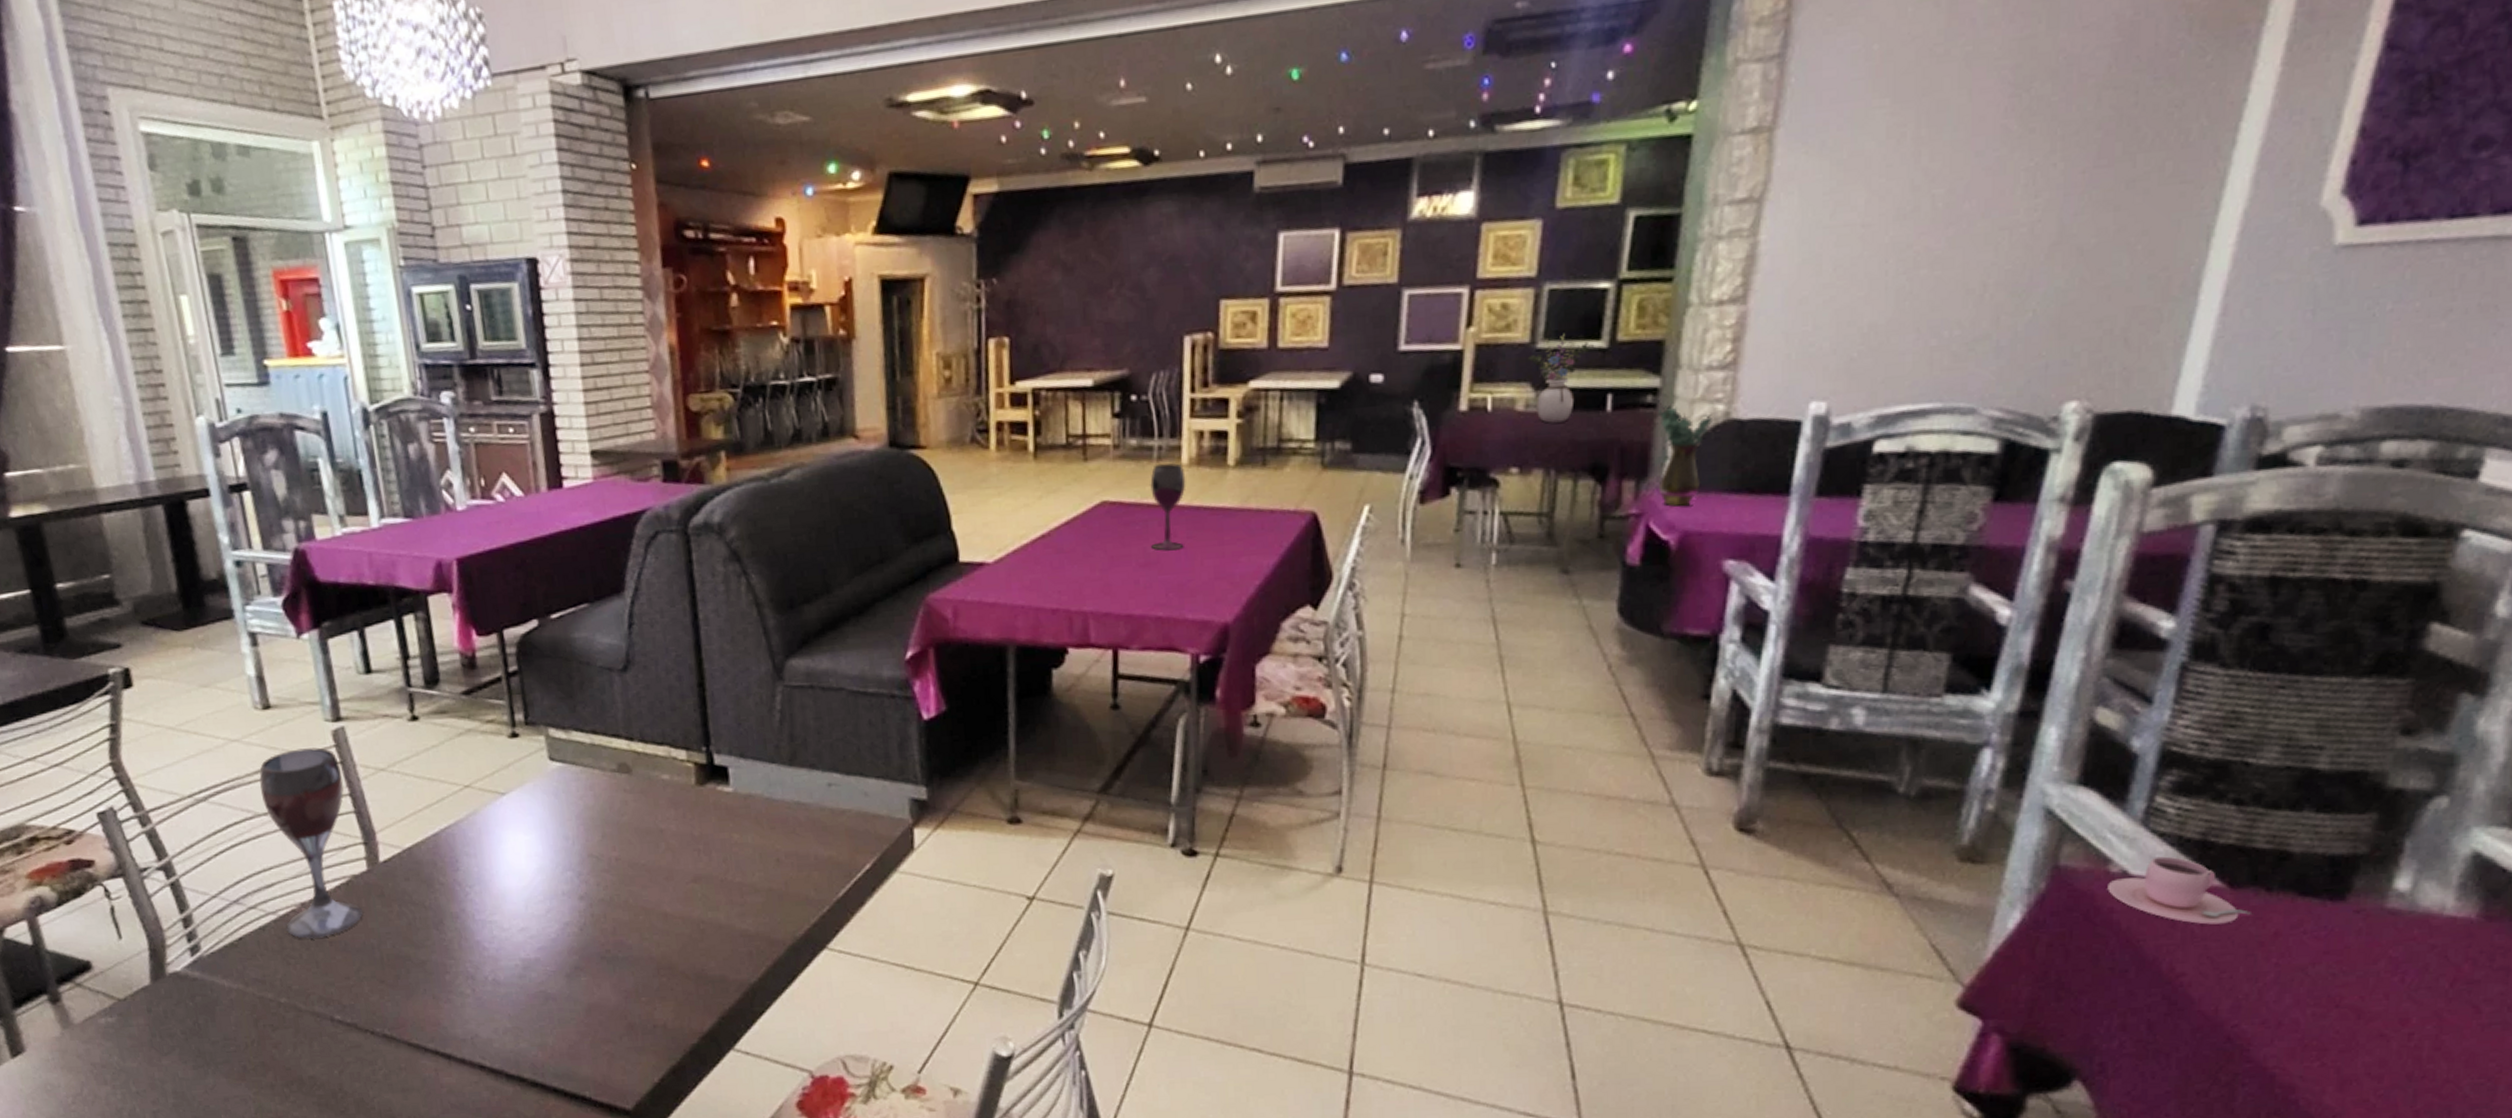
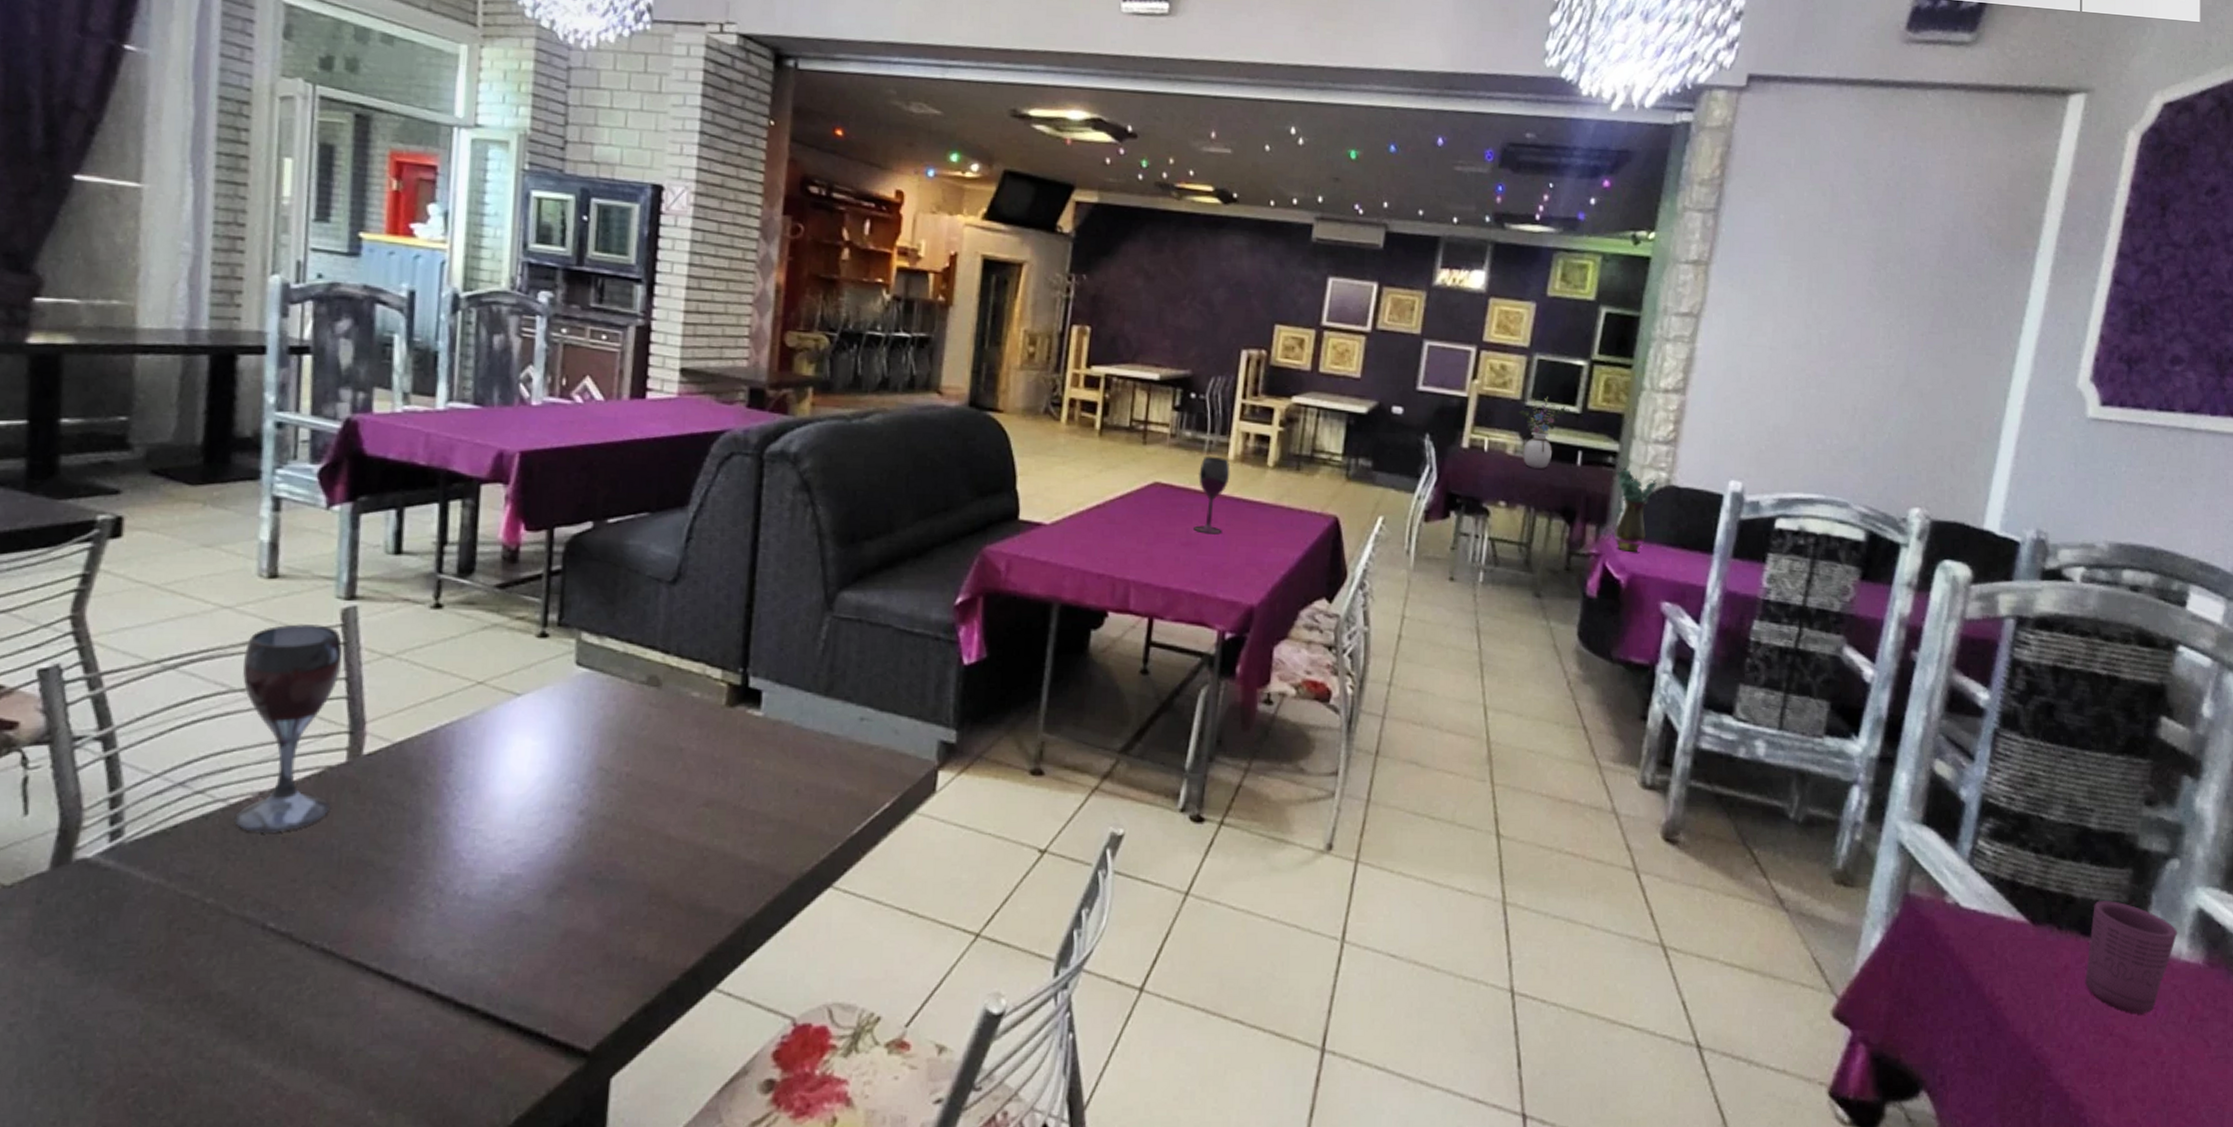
teacup: present [2107,856,2253,925] -> none [1944,892,2049,955]
cup: none [2302,853,2442,982] -> present [2085,900,2178,1015]

